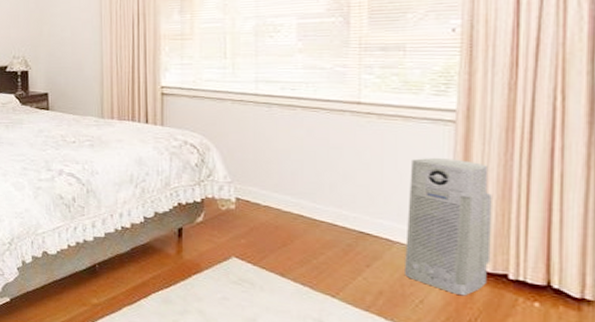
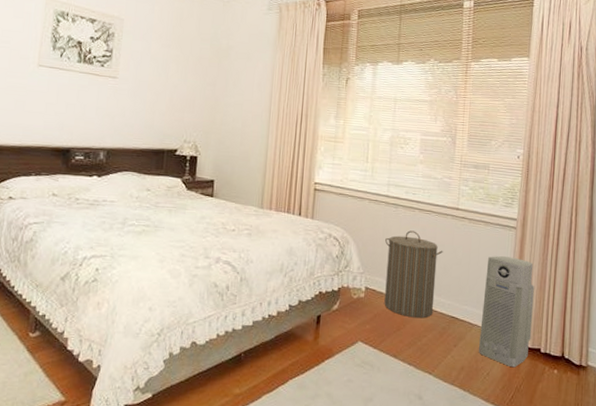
laundry hamper: none [258,132,341,233] -> present [384,230,443,319]

